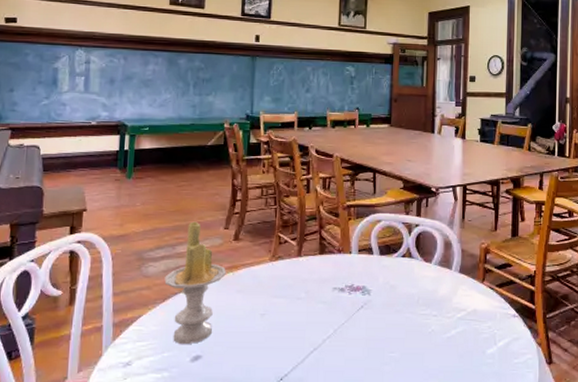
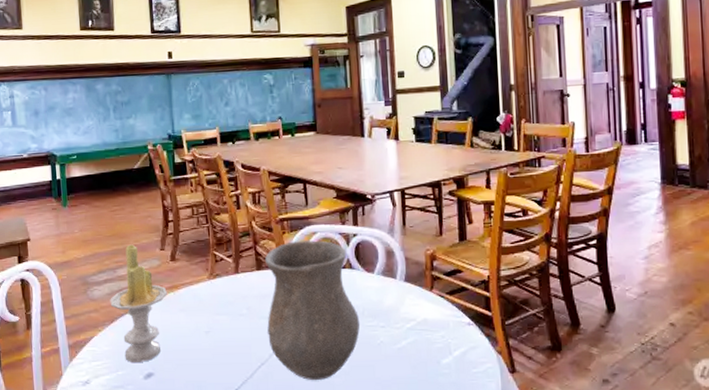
vase: none [323,228,413,367] -> present [264,240,360,380]

